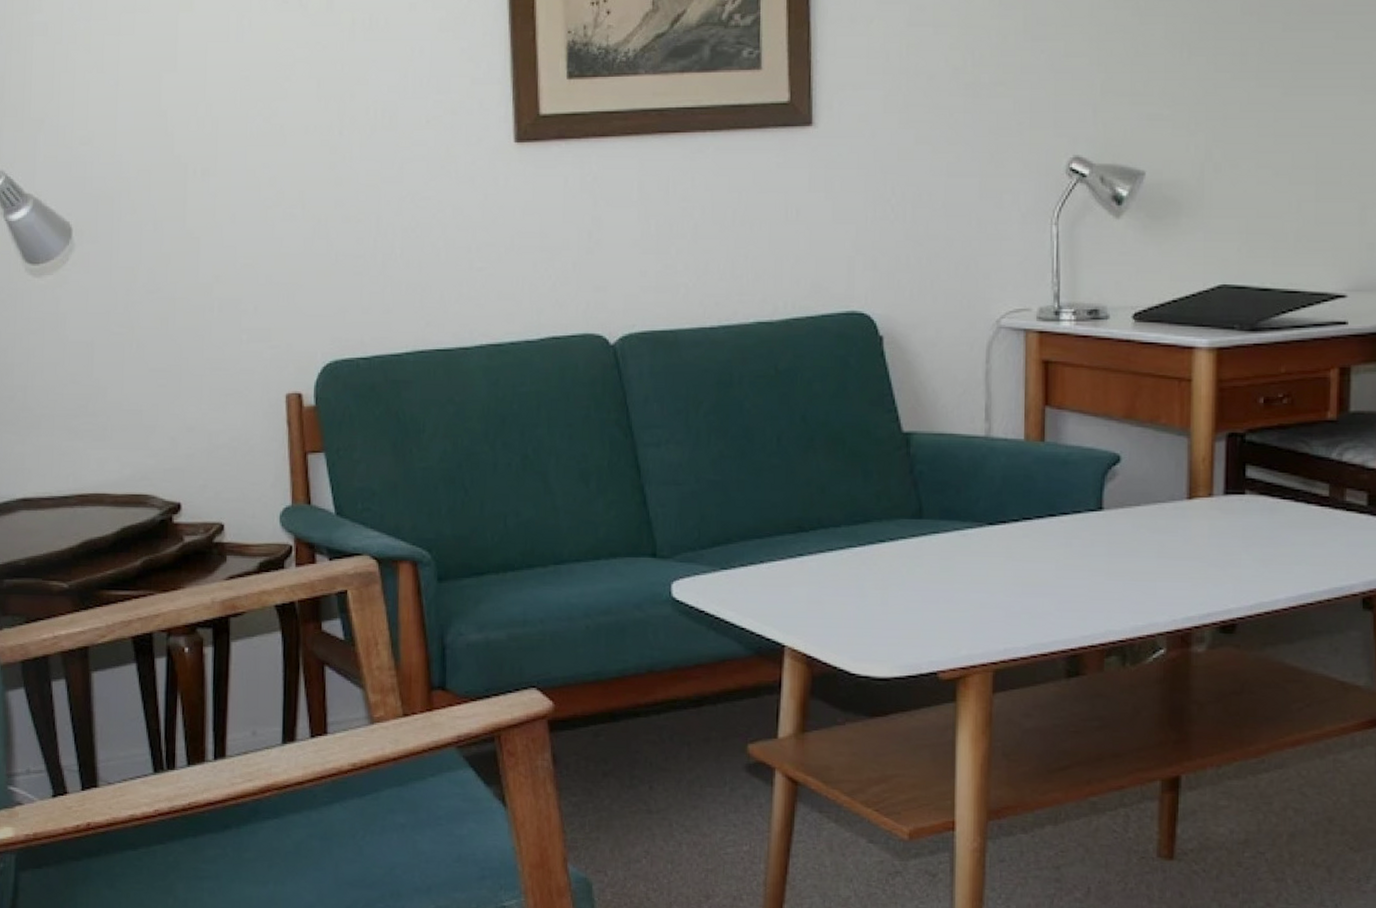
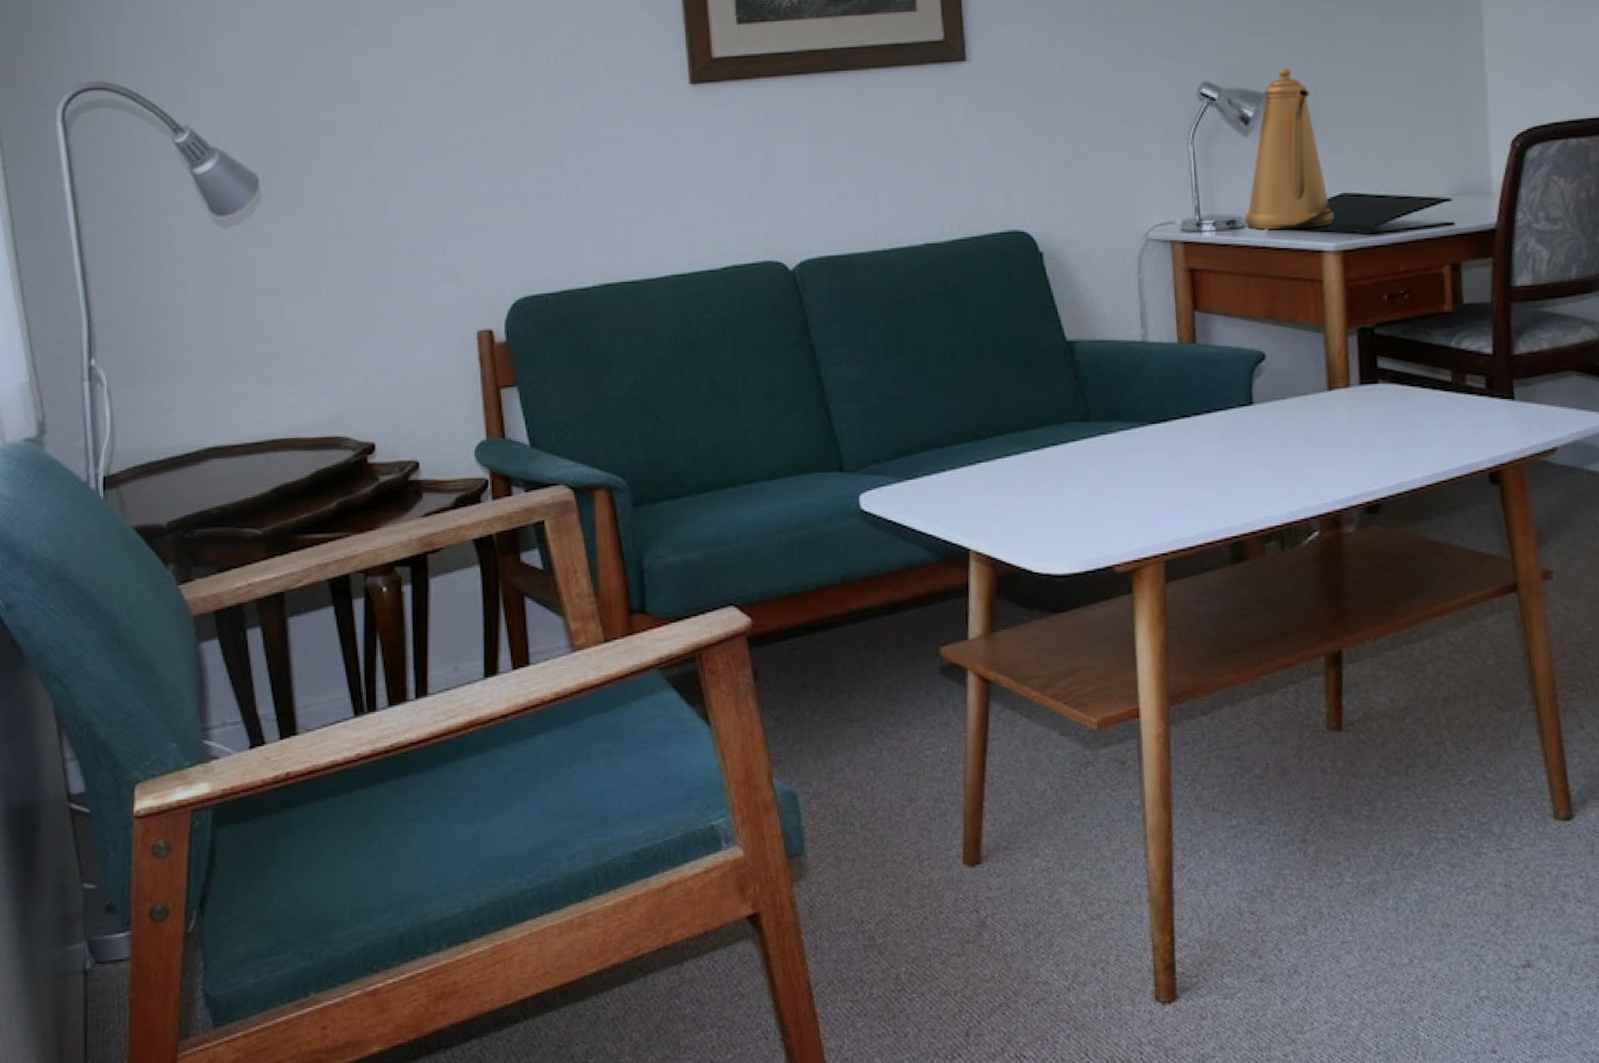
coffee pot: none [1109,144,1211,323] -> present [1244,68,1334,230]

